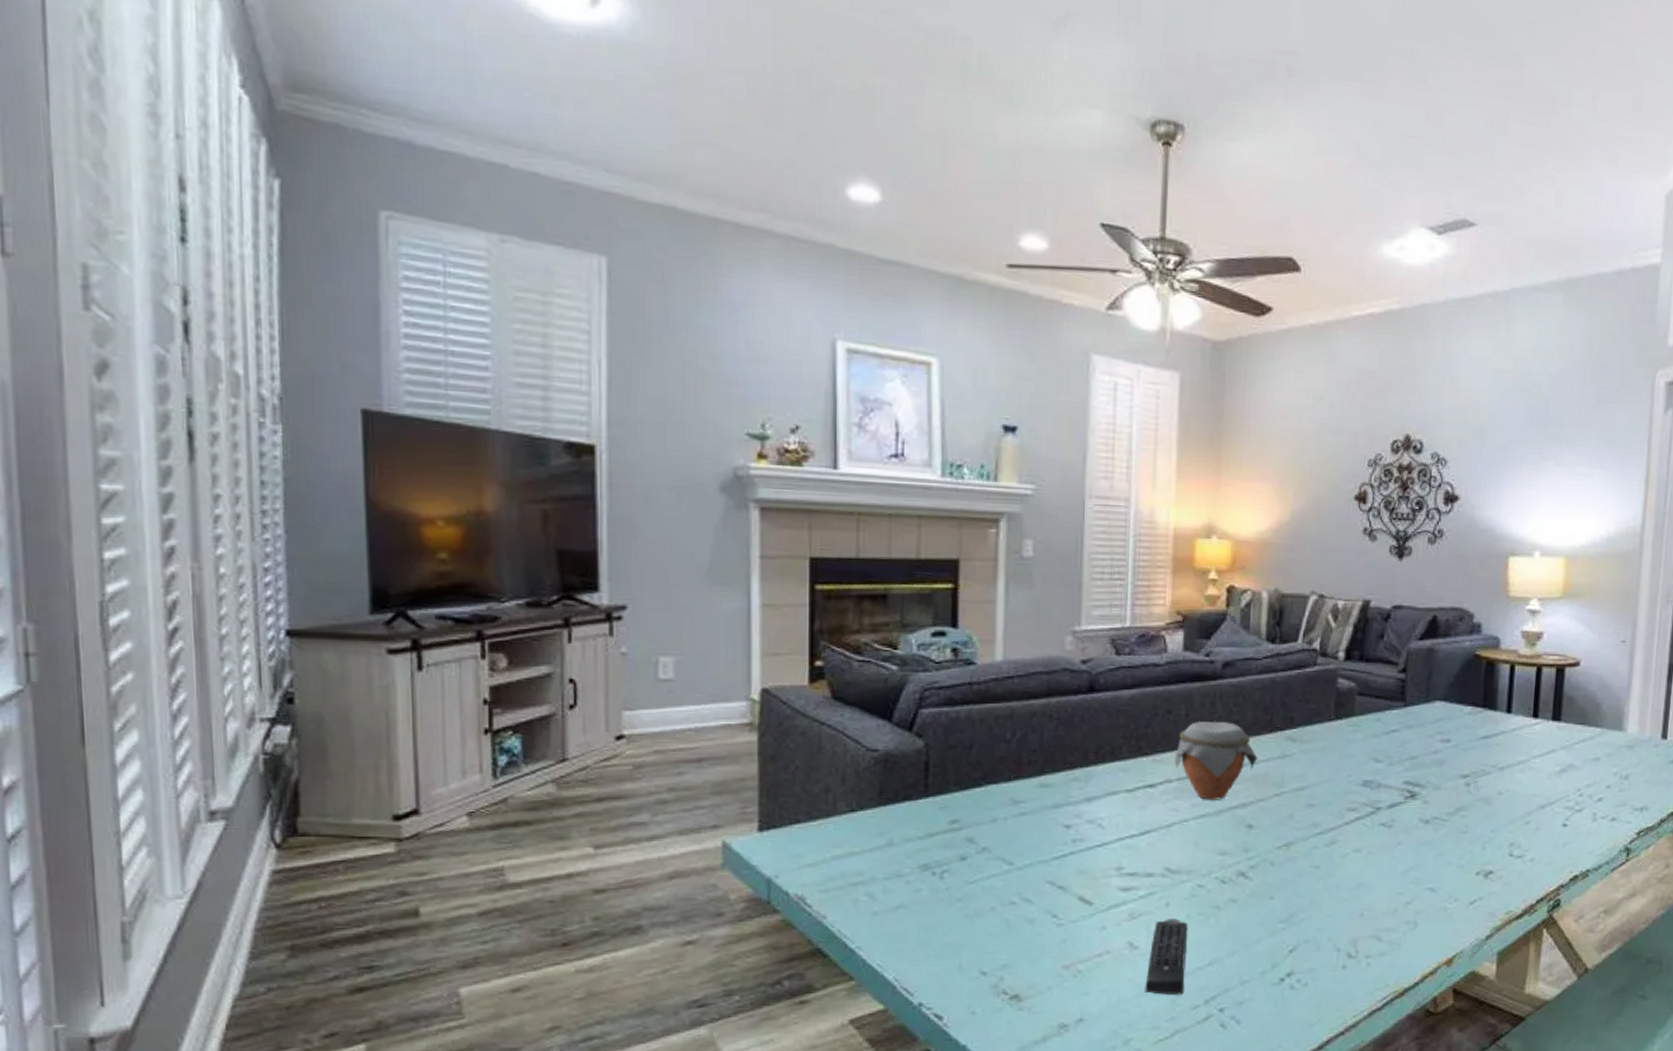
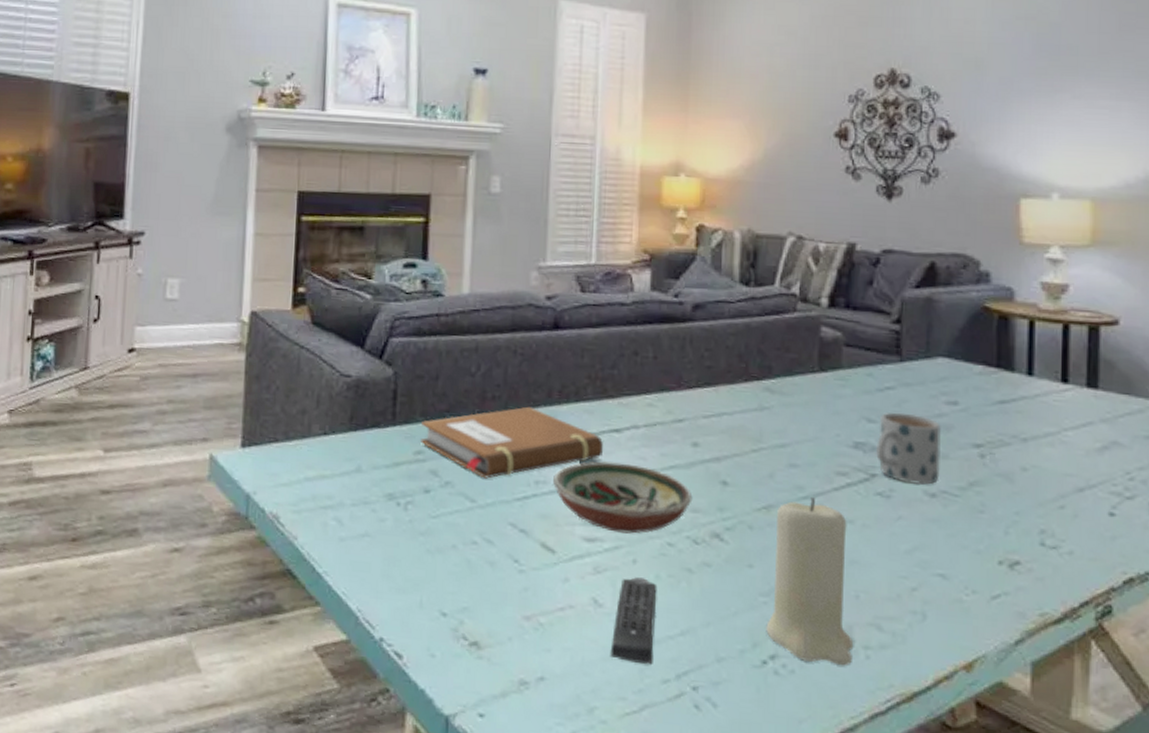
notebook: none [955,769,1139,841] -> present [421,406,604,479]
decorative bowl: none [1090,816,1221,880] -> present [553,461,693,534]
jar: present [1174,720,1258,801] -> none [641,364,732,452]
candle: none [1284,832,1358,975] -> present [766,497,854,666]
mug: none [1381,752,1436,813] -> present [876,412,941,485]

